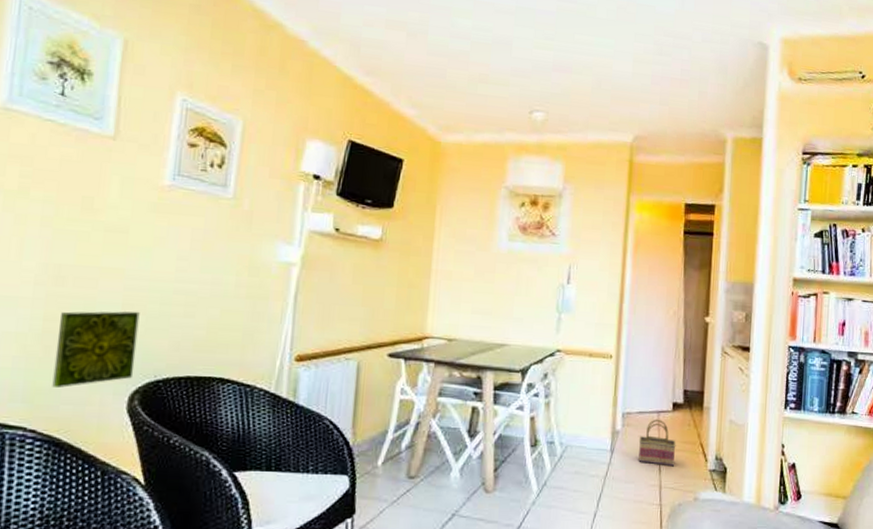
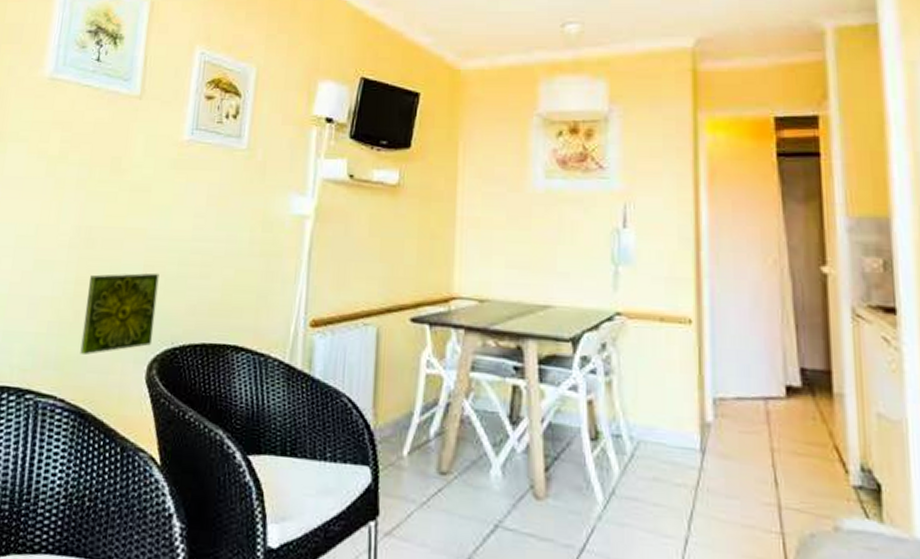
basket: present [638,419,676,467] -> none [740,408,797,479]

